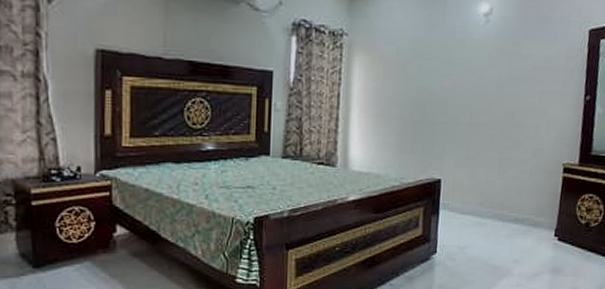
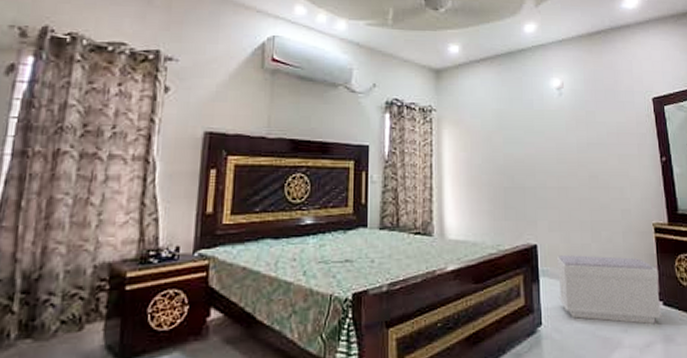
bench: none [456,190,559,256] -> present [556,255,662,324]

